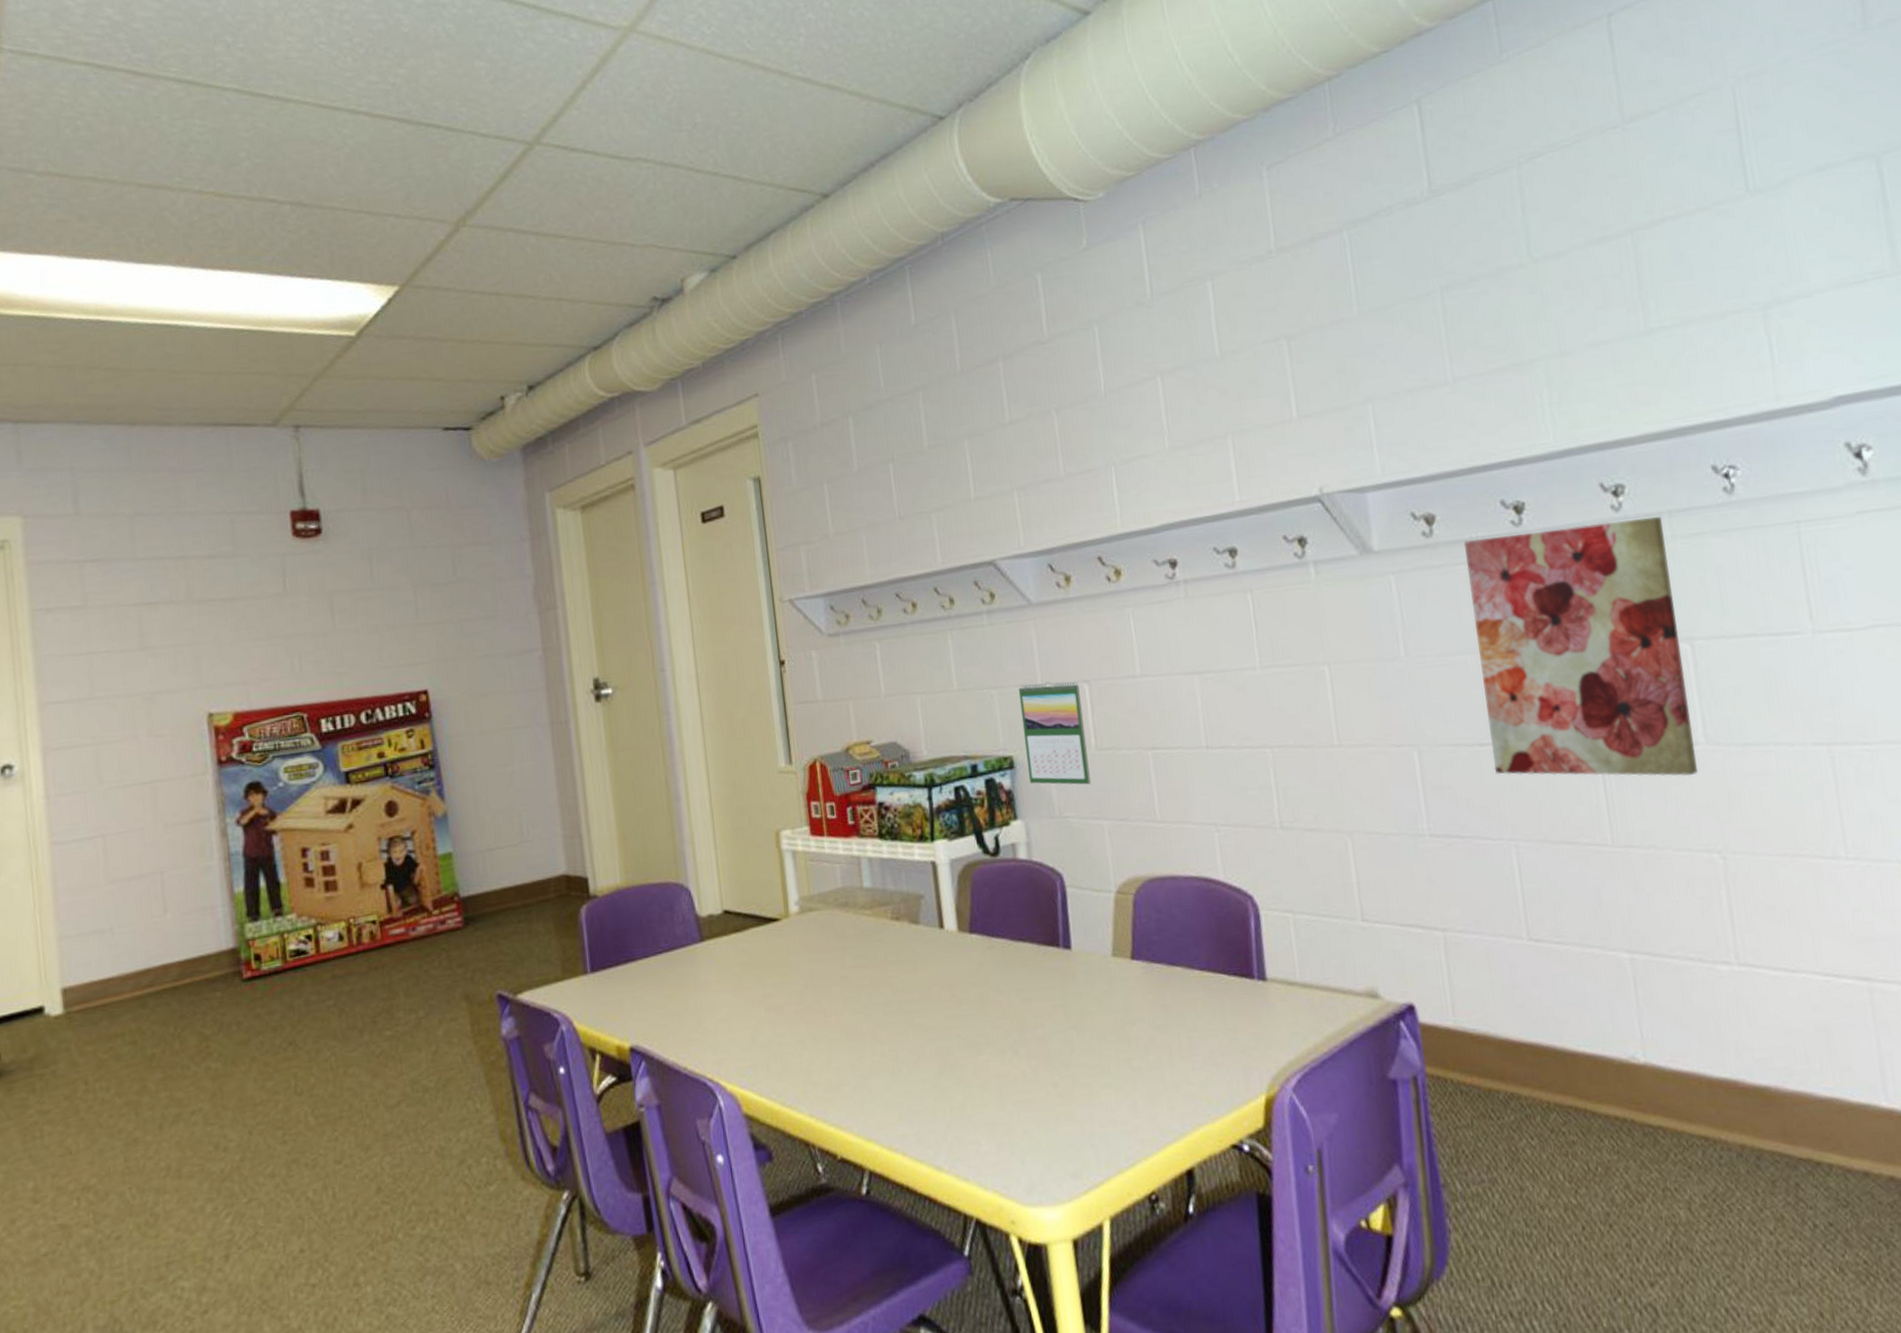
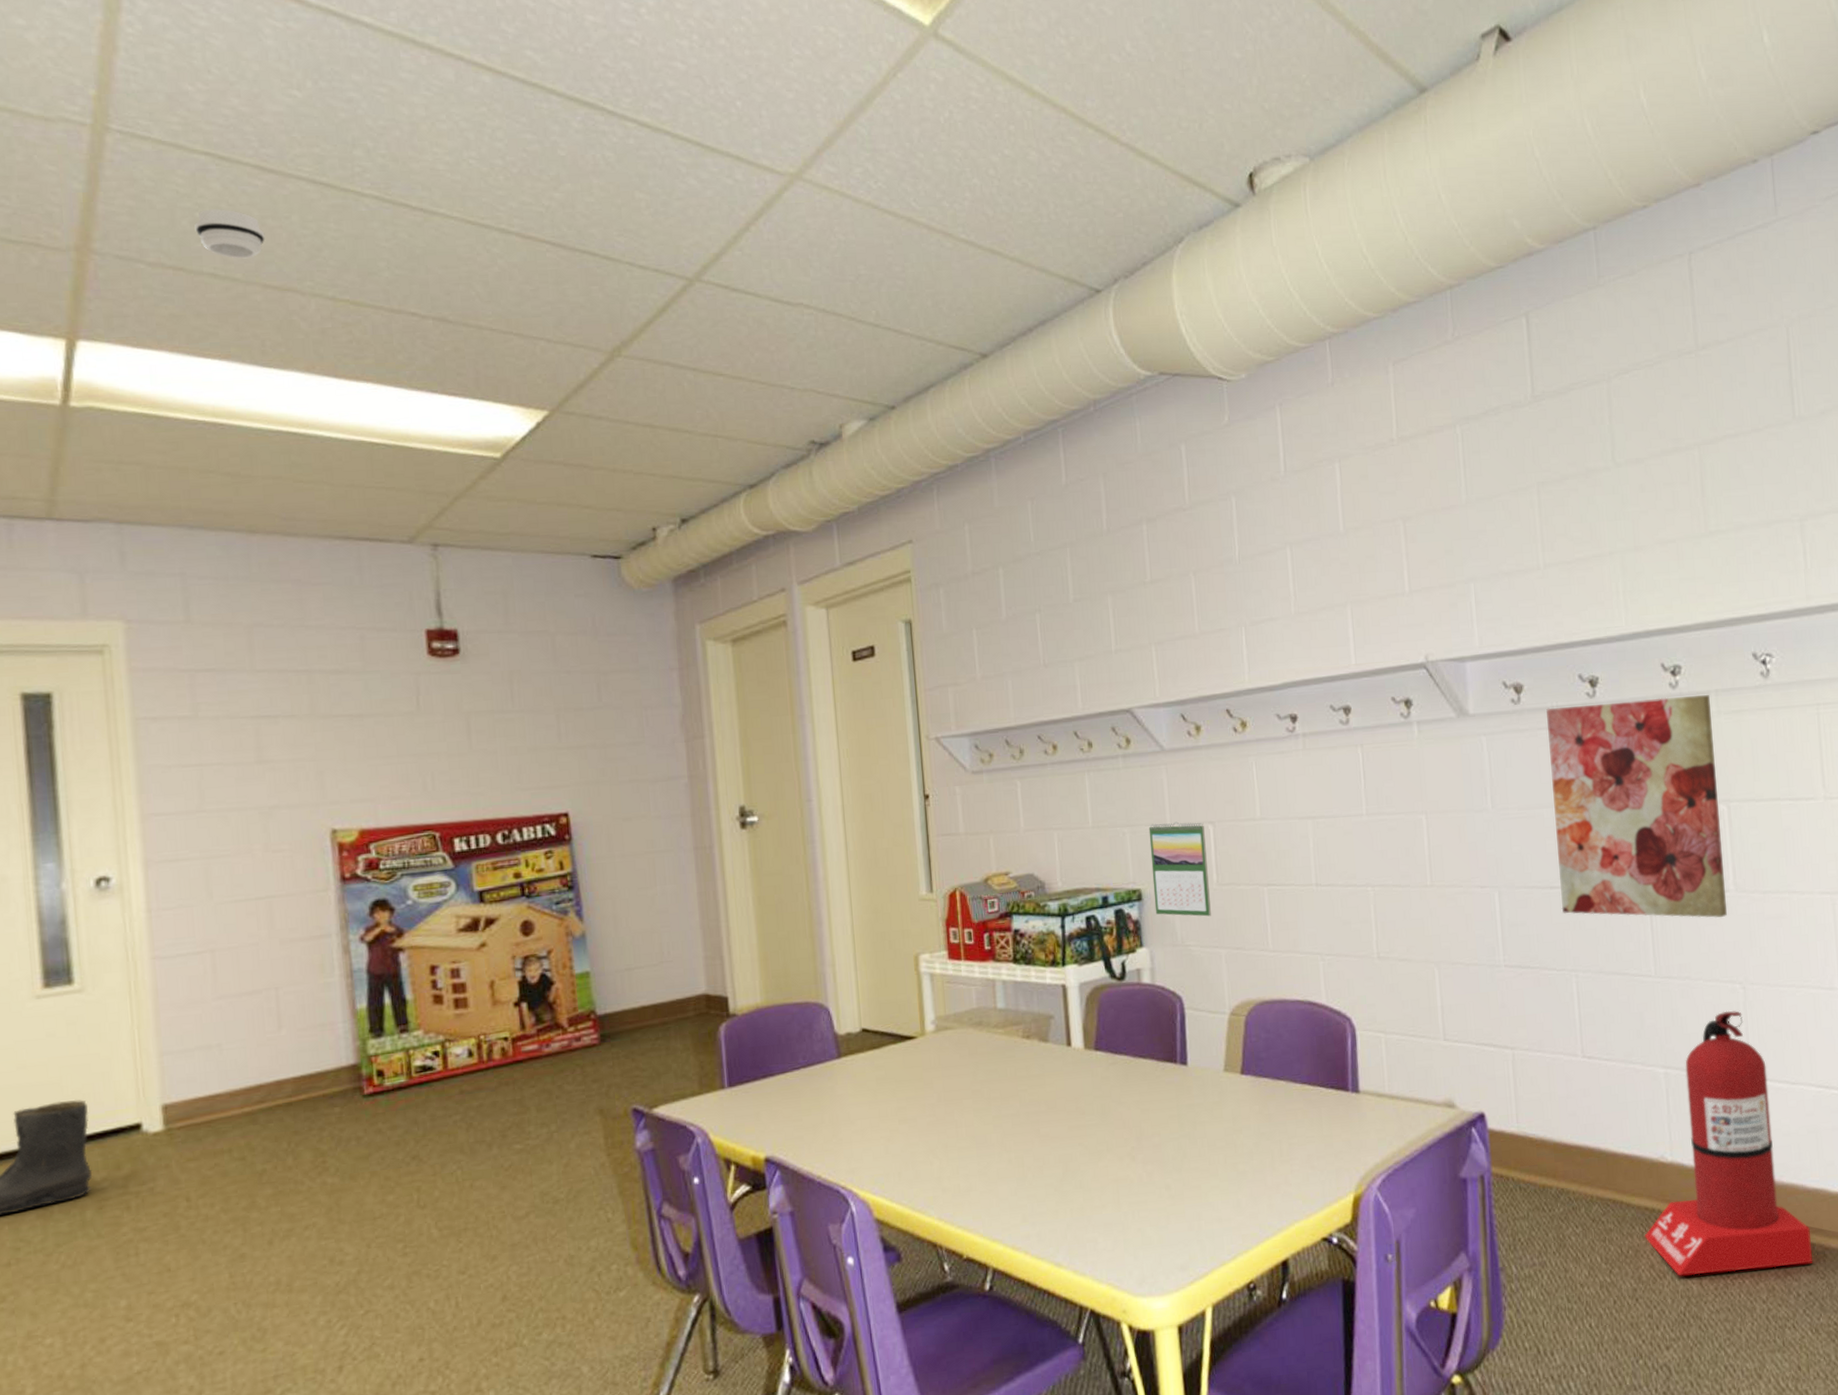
smoke detector: none [76,114,139,161] -> present [194,208,265,259]
fire extinguisher: none [1616,885,1831,1200] -> present [1644,1010,1812,1276]

